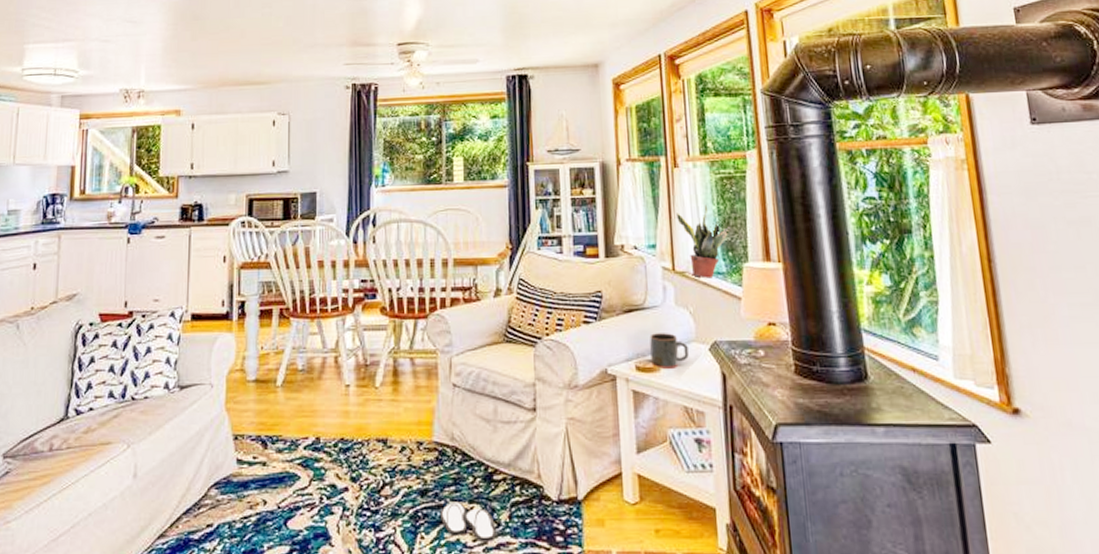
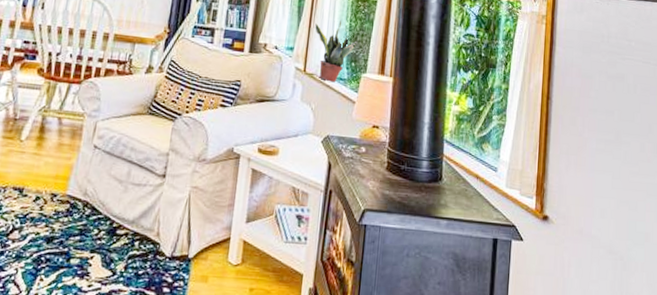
slippers: present [441,501,496,542] -> none [61,250,111,288]
mug: present [649,333,689,369] -> none [272,122,305,154]

